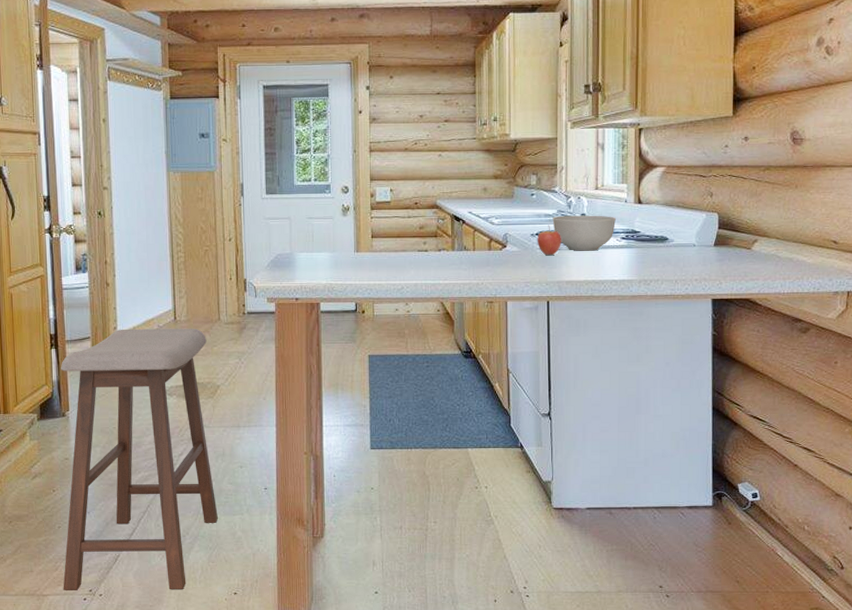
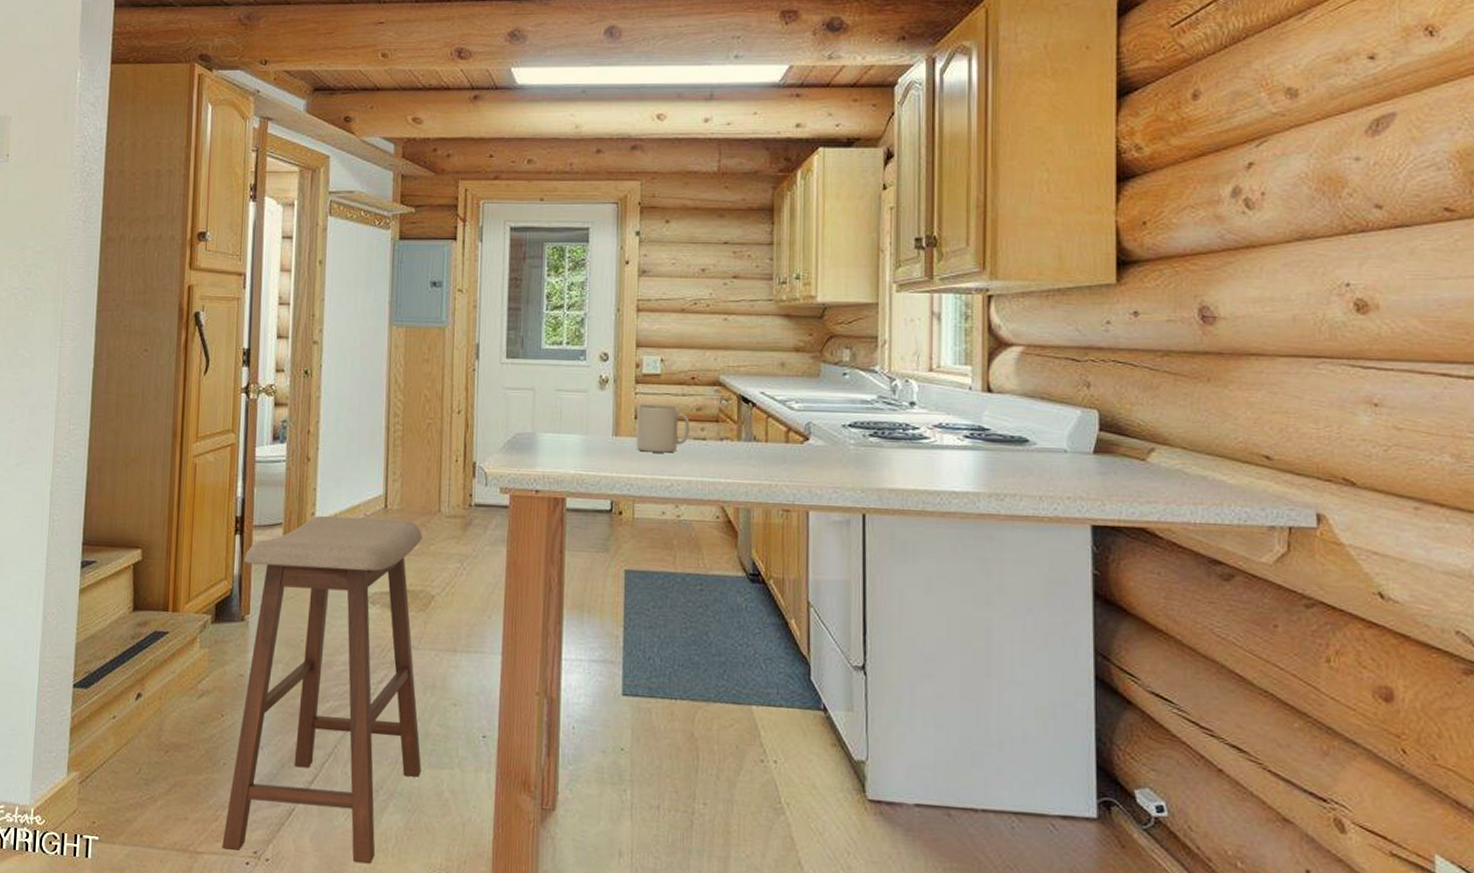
mug: none [373,225,414,263] -> present [636,404,689,453]
fruit: present [537,225,561,255] -> none [849,414,883,453]
bowl: present [552,215,616,251] -> none [871,403,956,451]

